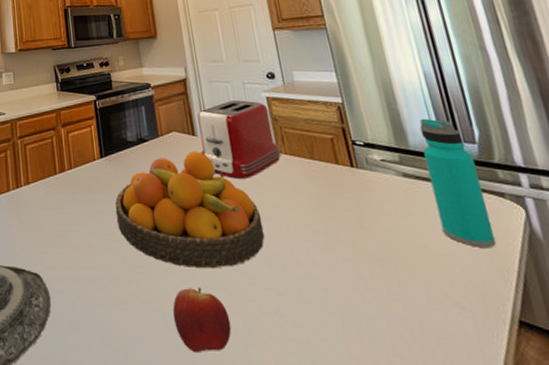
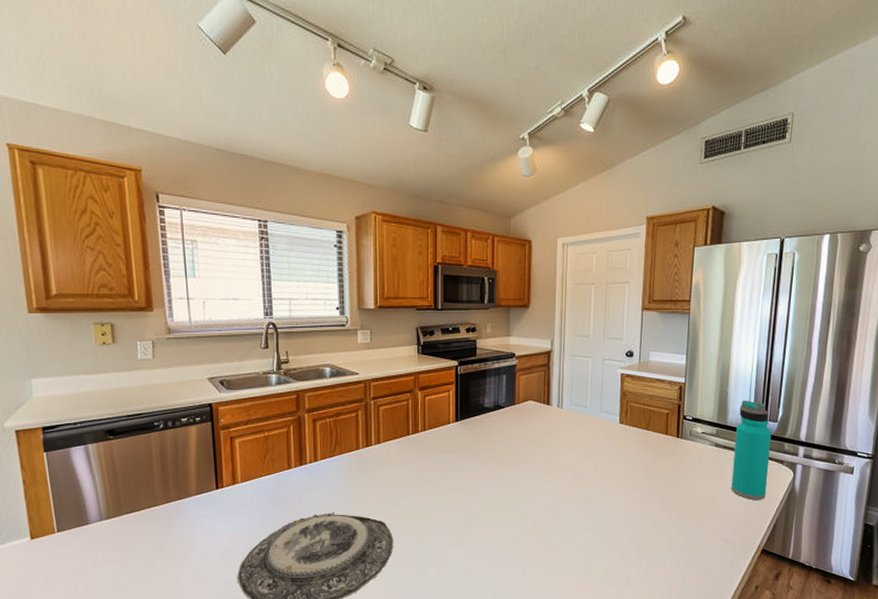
fruit bowl: present [115,151,265,269] -> none [464,419,594,516]
fruit: present [172,287,232,352] -> none [503,530,551,578]
toaster: present [197,100,281,179] -> none [552,375,622,444]

